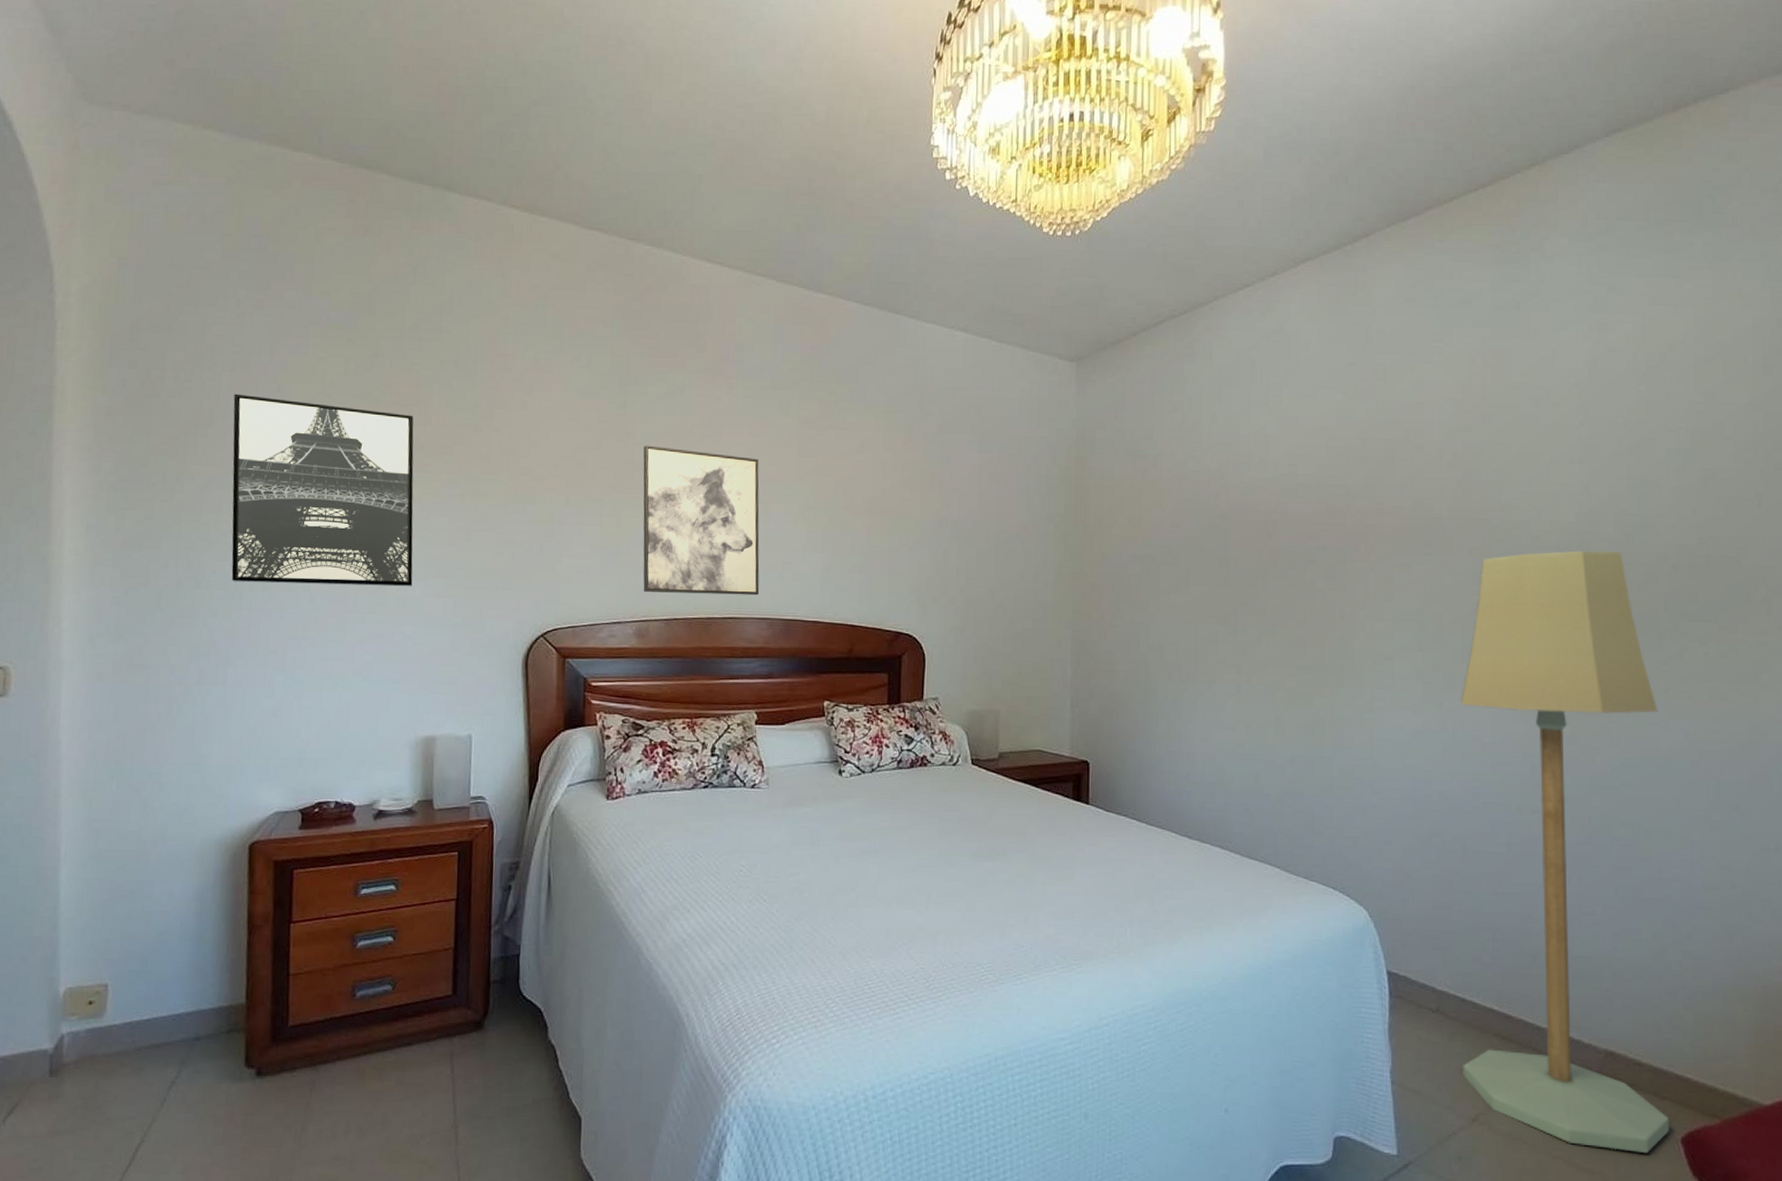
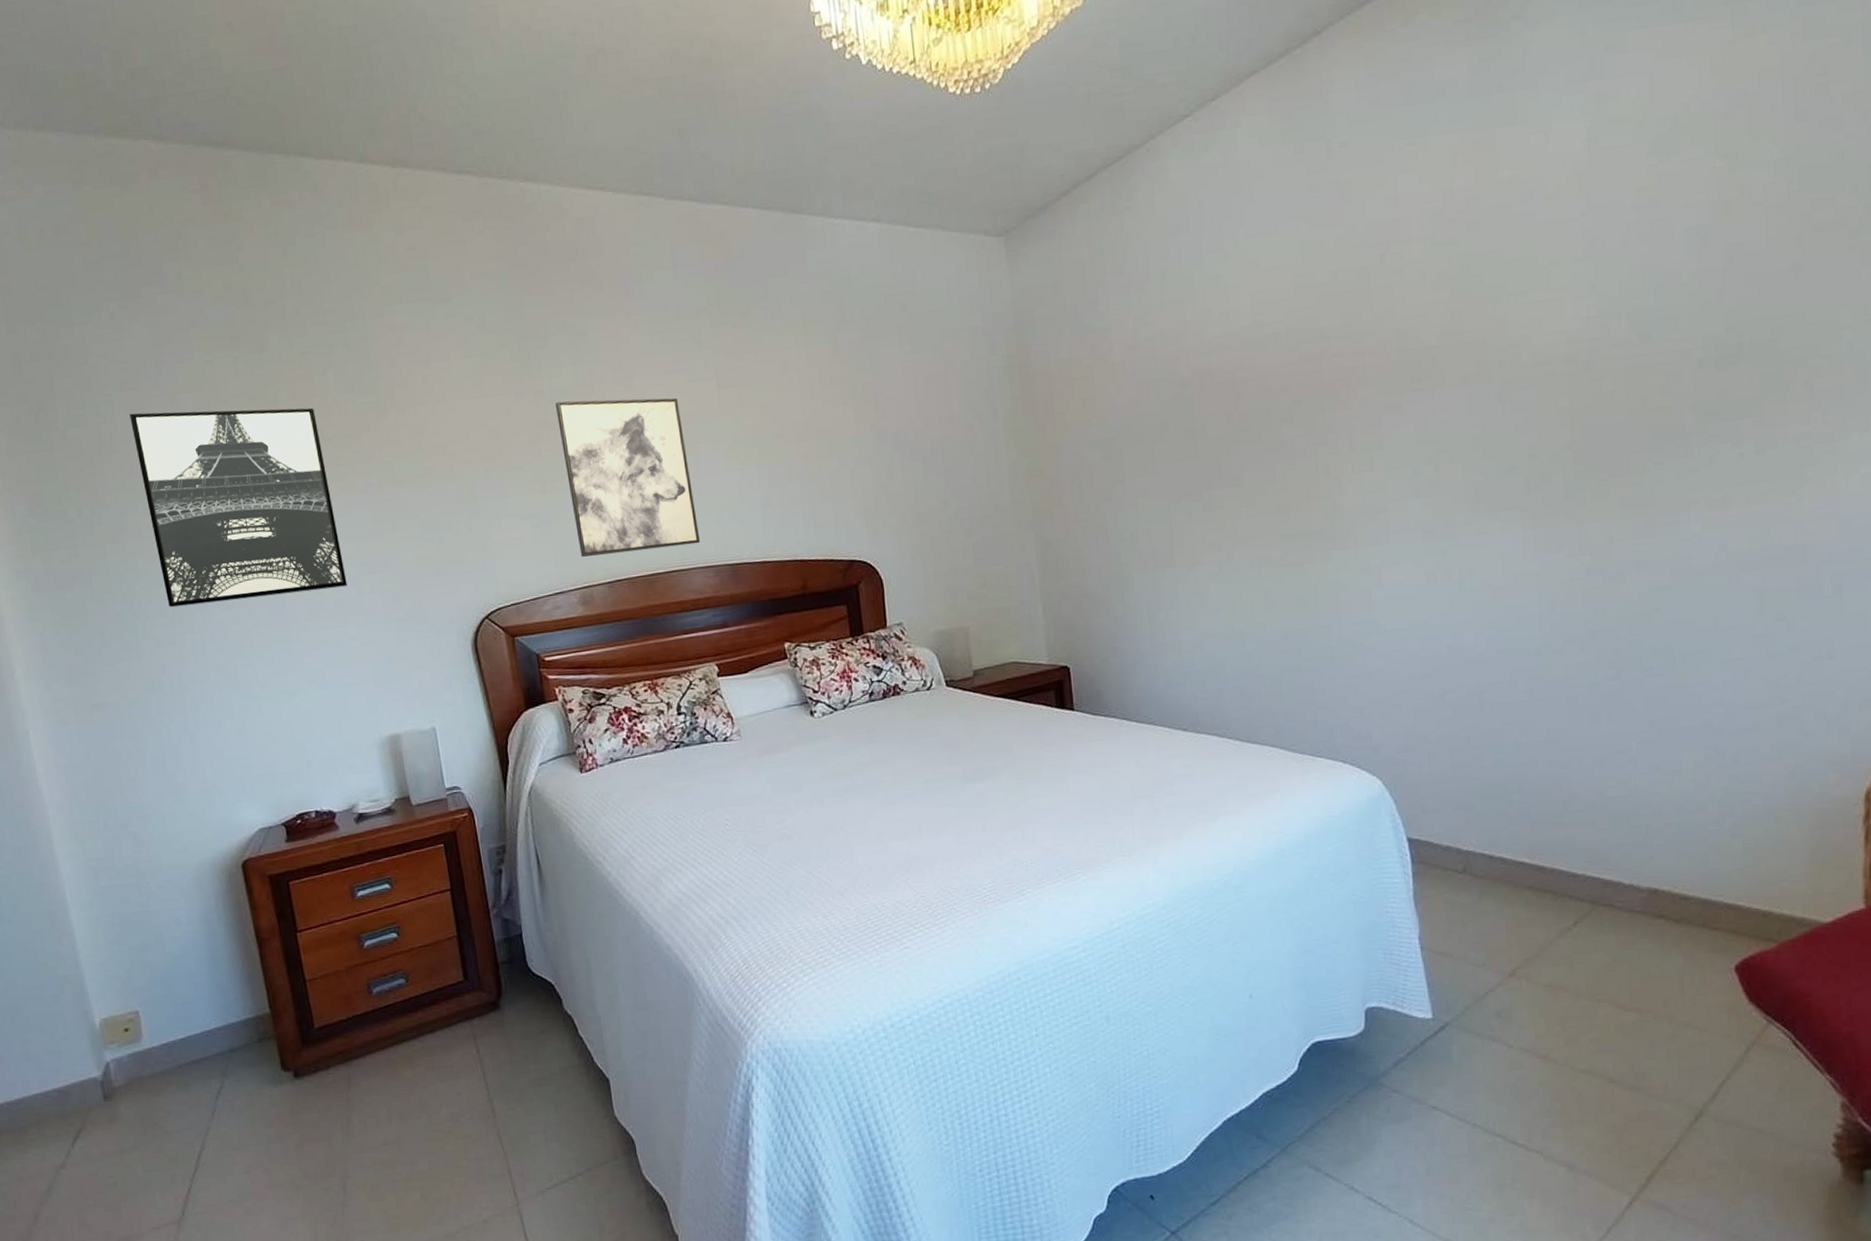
floor lamp: present [1461,550,1669,1153] -> none [1466,353,1721,987]

